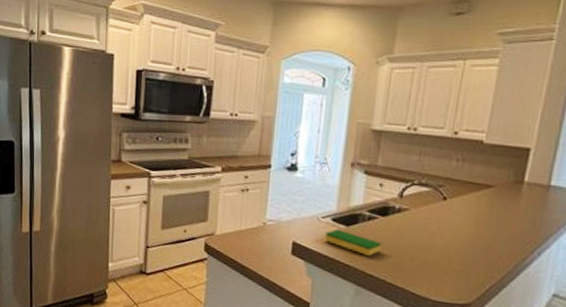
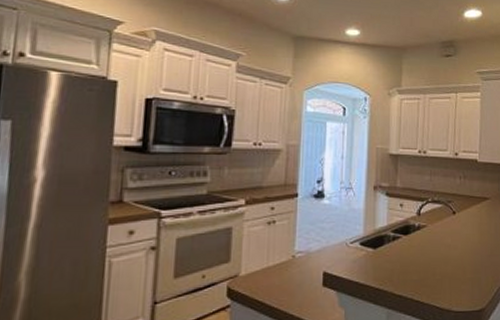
dish sponge: present [325,228,381,256] -> none [355,252,406,276]

